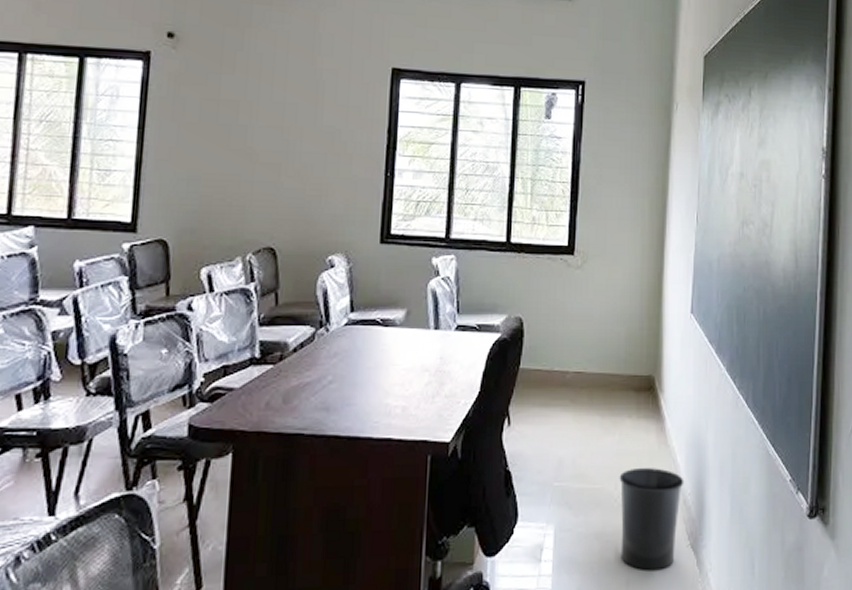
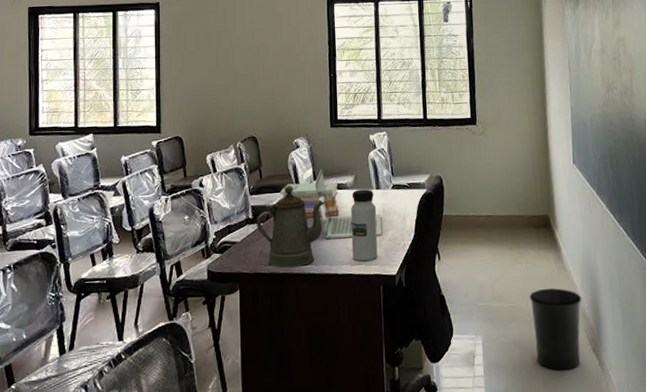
coffee pot: none [265,316,362,427] -> present [257,185,324,269]
books: none [301,315,384,362] -> present [279,182,339,218]
laptop: none [350,297,438,391] -> present [314,169,382,239]
water bottle: none [393,329,432,423] -> present [351,189,378,262]

